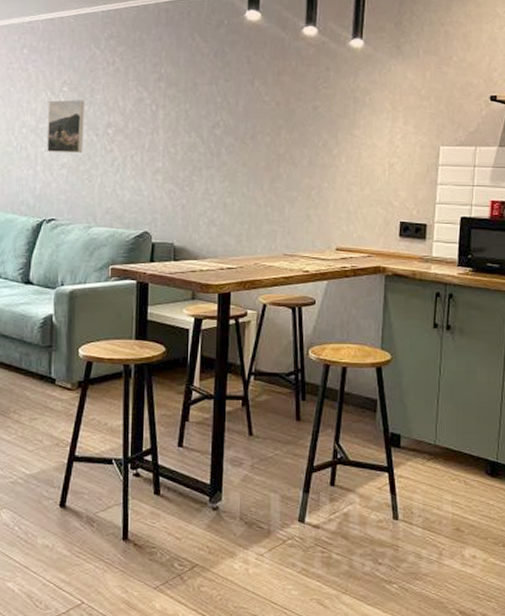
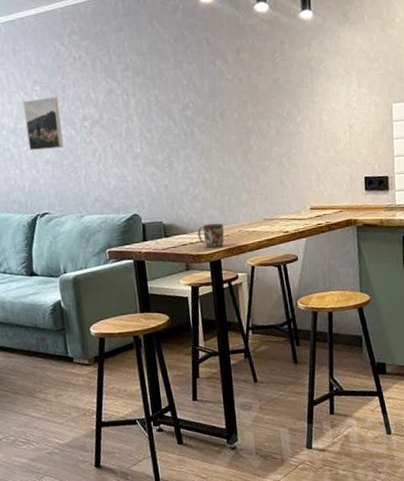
mug: none [209,252,239,279] -> present [197,223,225,248]

